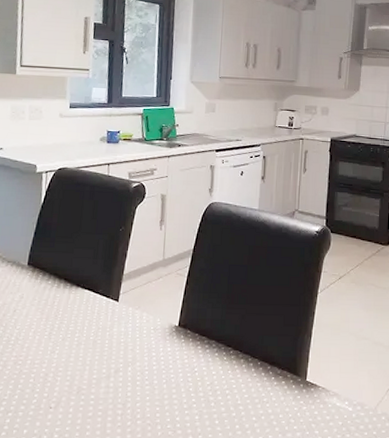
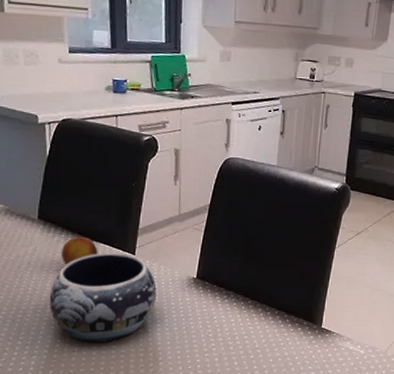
decorative bowl: none [30,300,138,397] -> present [49,253,157,342]
fruit: none [47,282,83,313] -> present [62,236,98,265]

